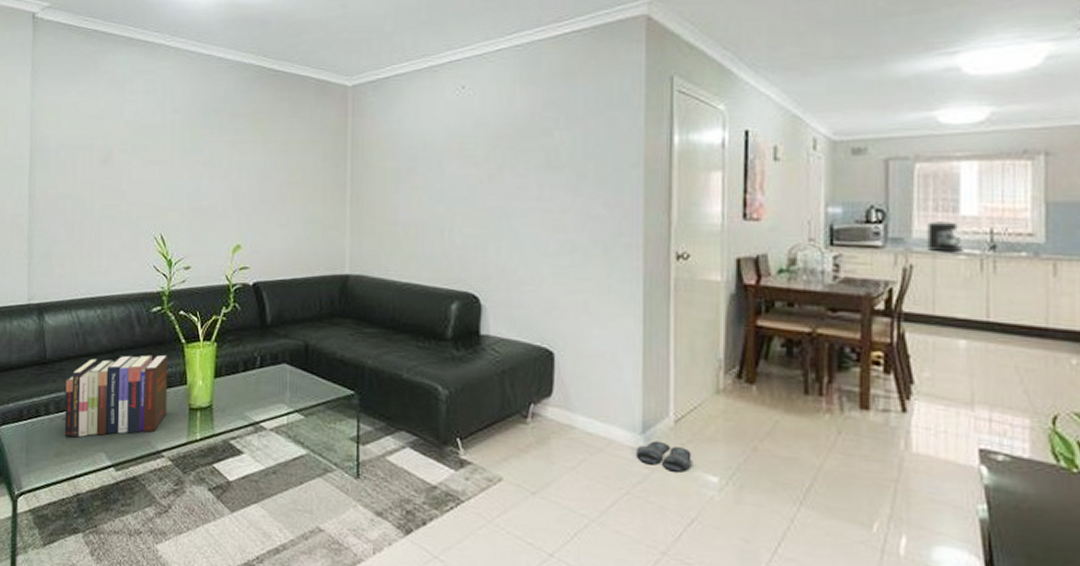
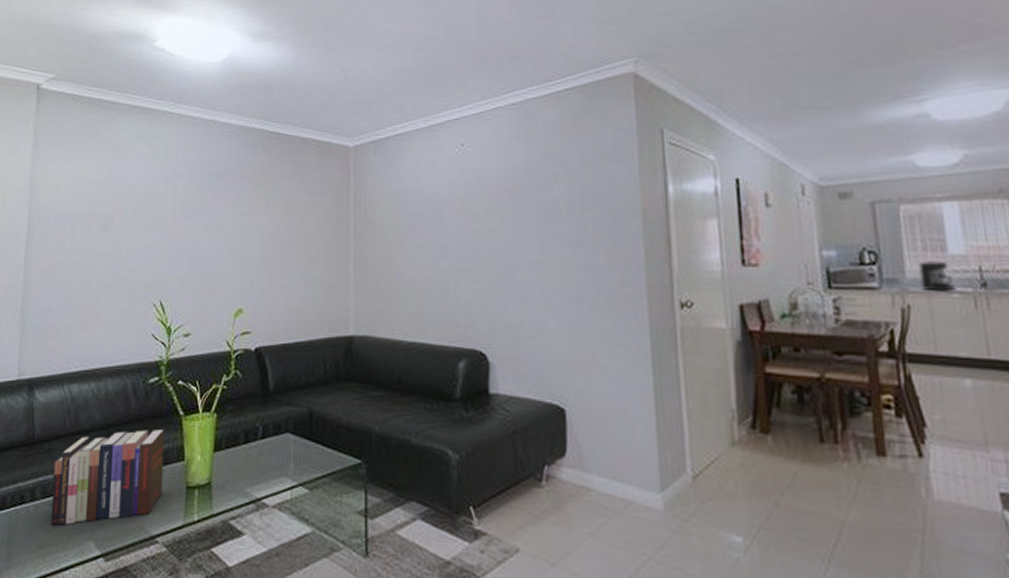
slippers: present [637,441,693,473] -> none [656,500,716,533]

